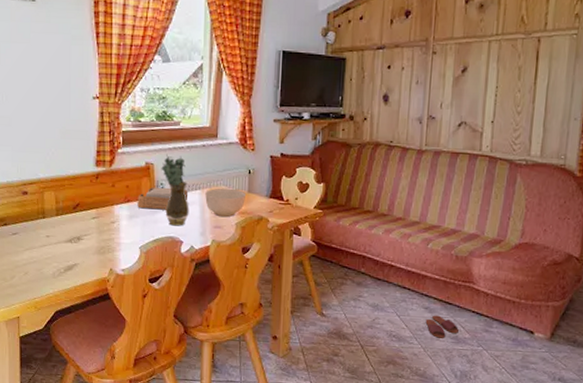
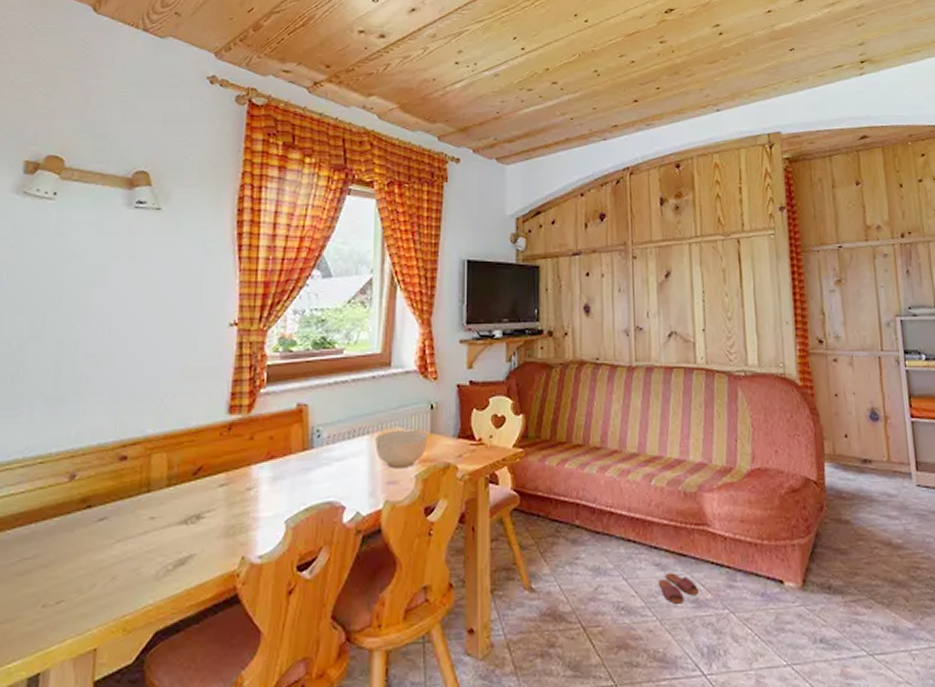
napkin holder: present [137,187,188,210] -> none [284,435,354,467]
vase: present [161,154,189,226] -> none [317,391,355,487]

